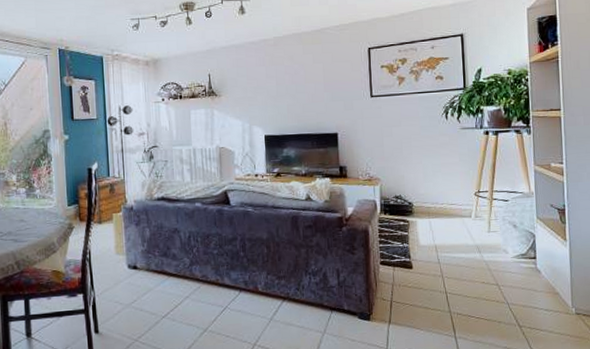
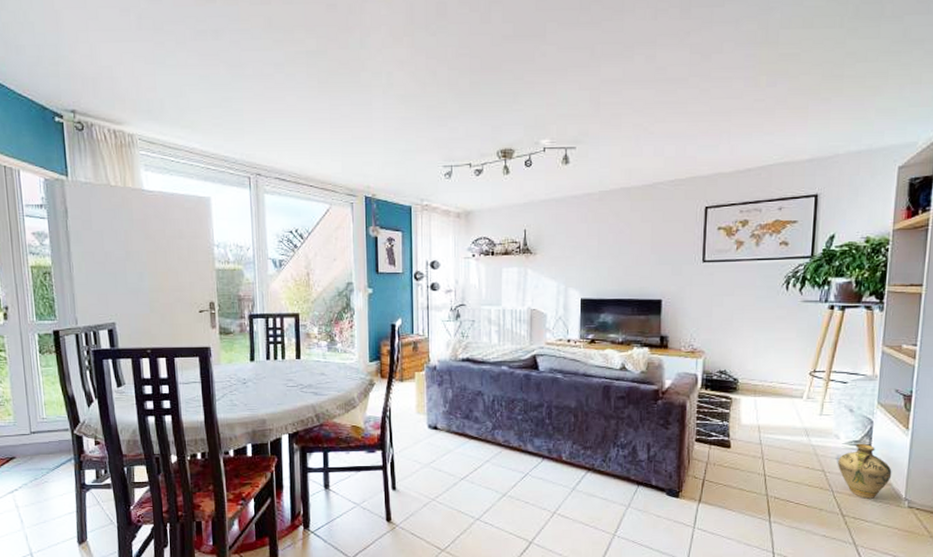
jug: none [509,256,558,309] -> present [838,443,892,499]

